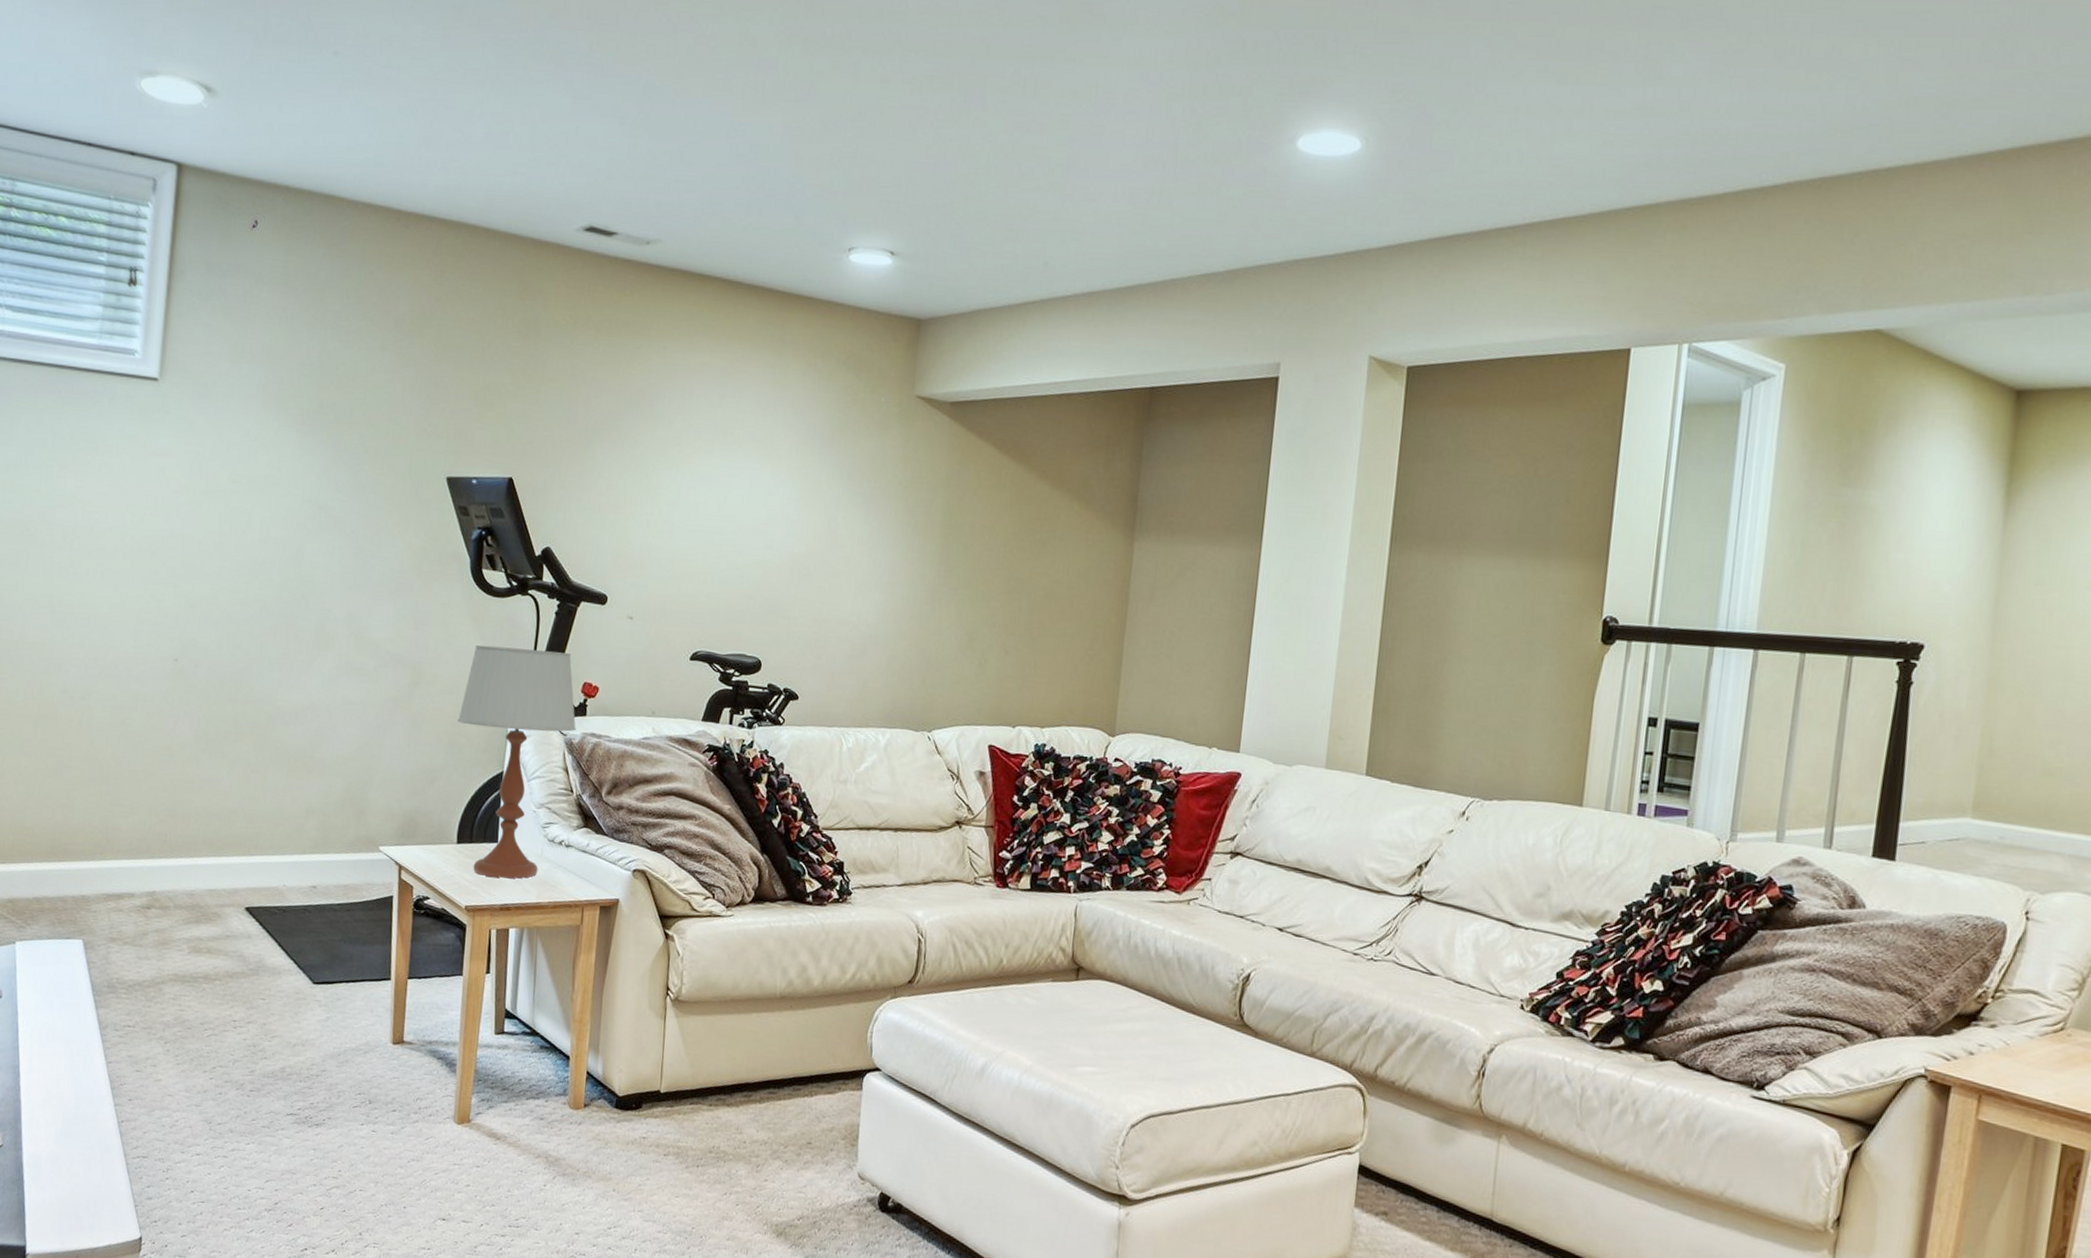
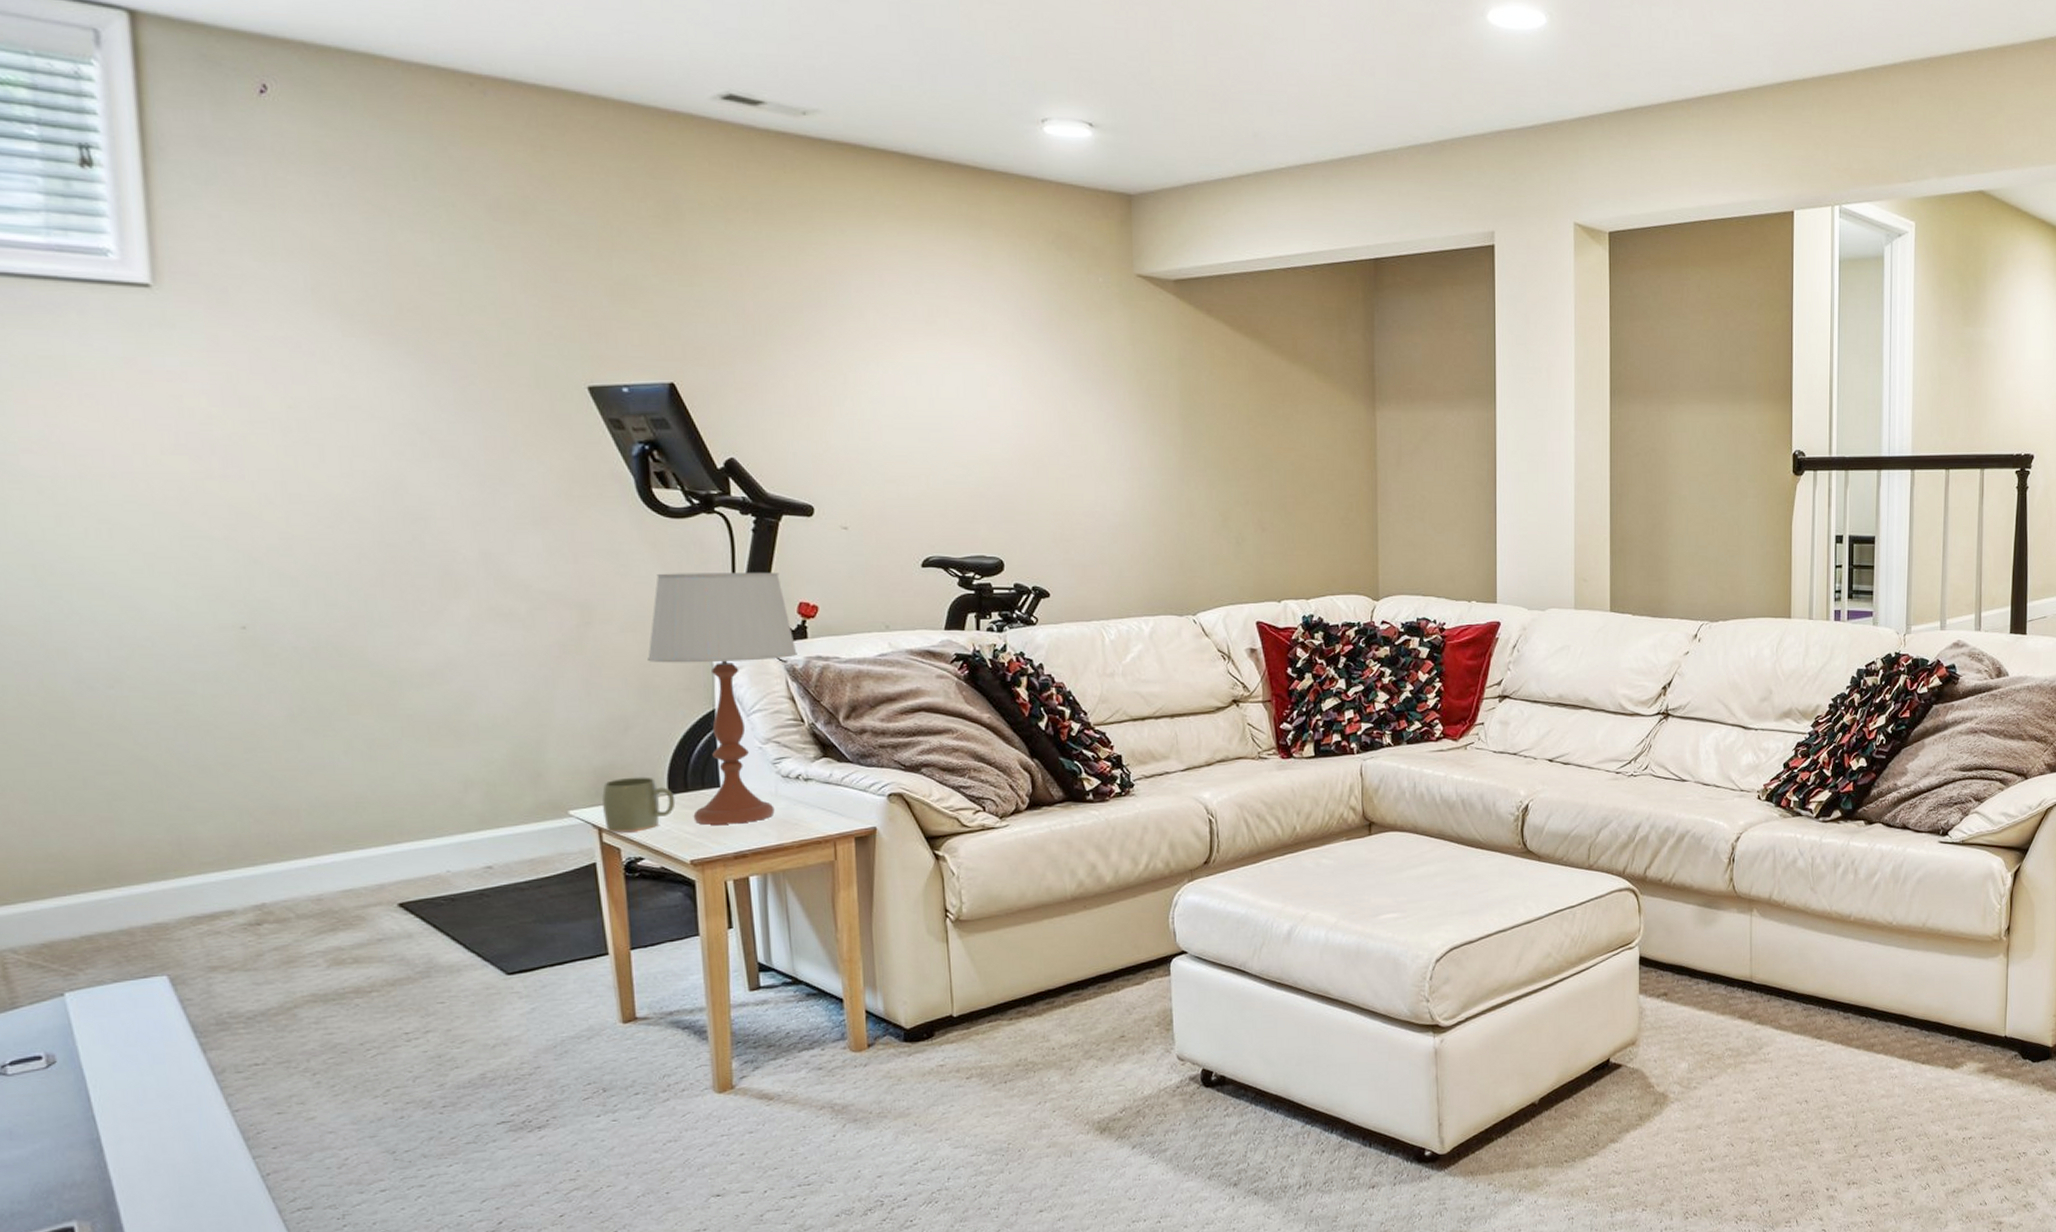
mug: none [404,823,462,873] -> present [601,777,676,833]

